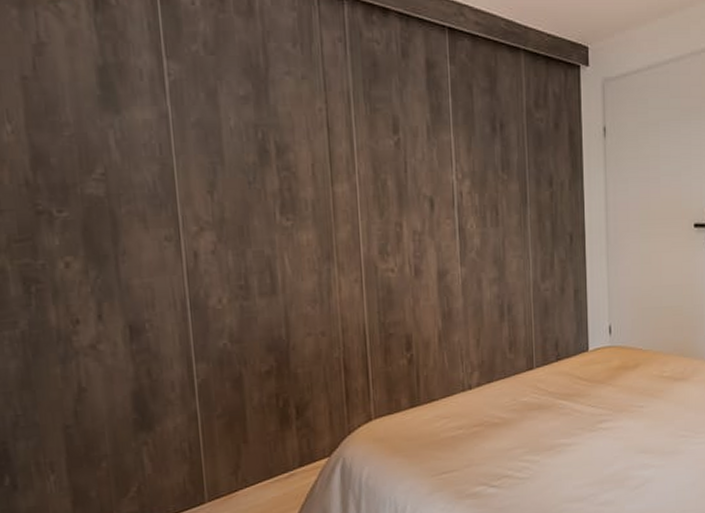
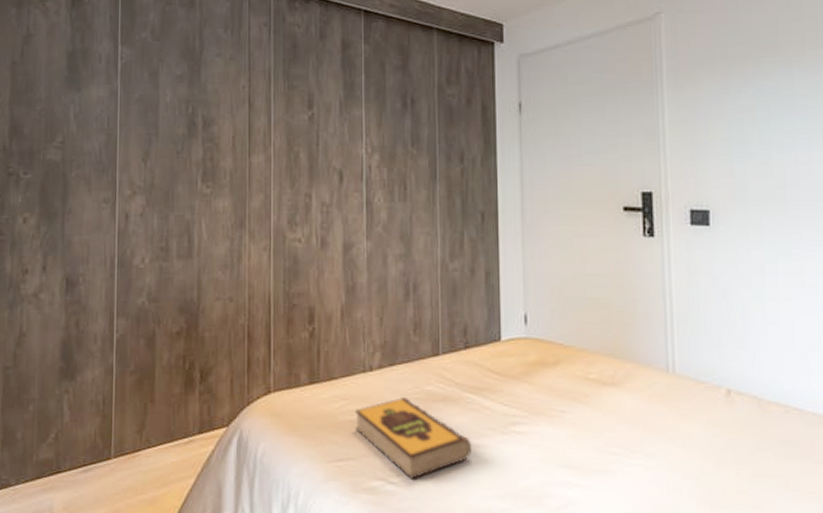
hardback book: none [457,410,565,481] -> present [355,397,473,479]

